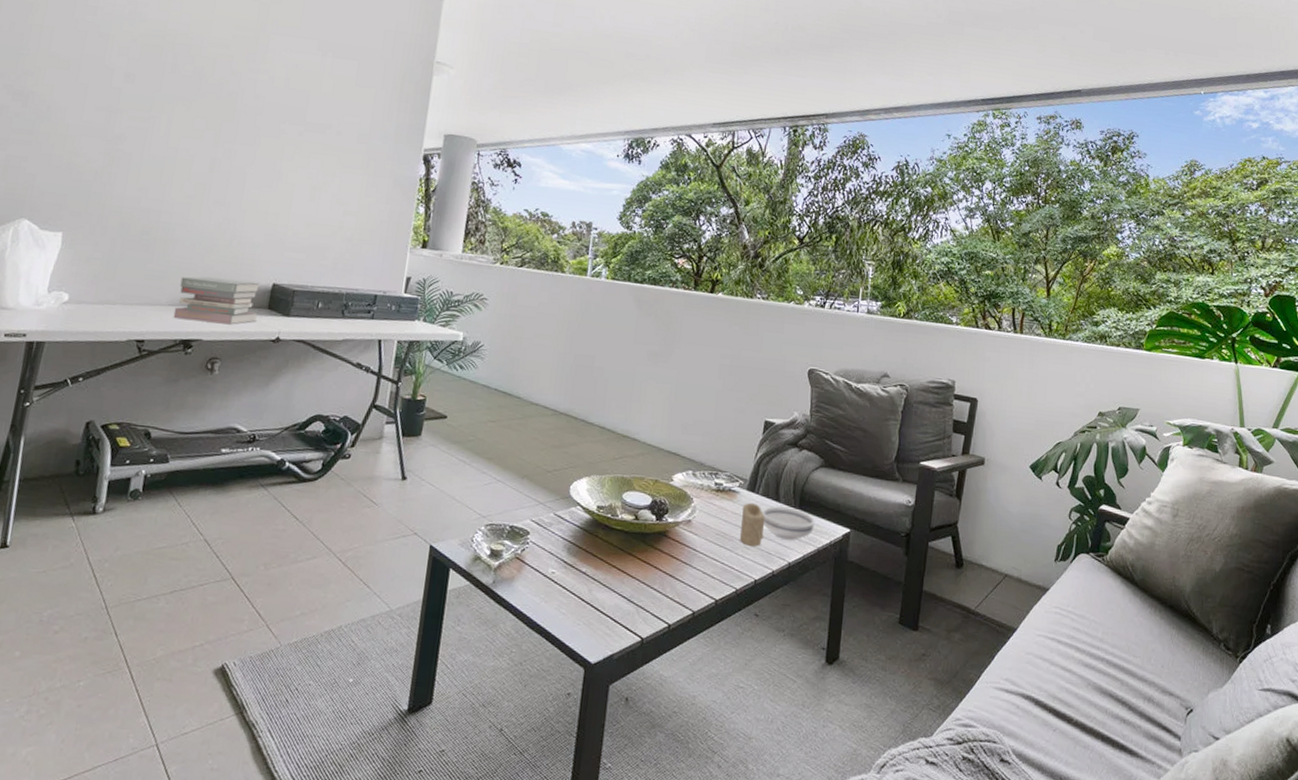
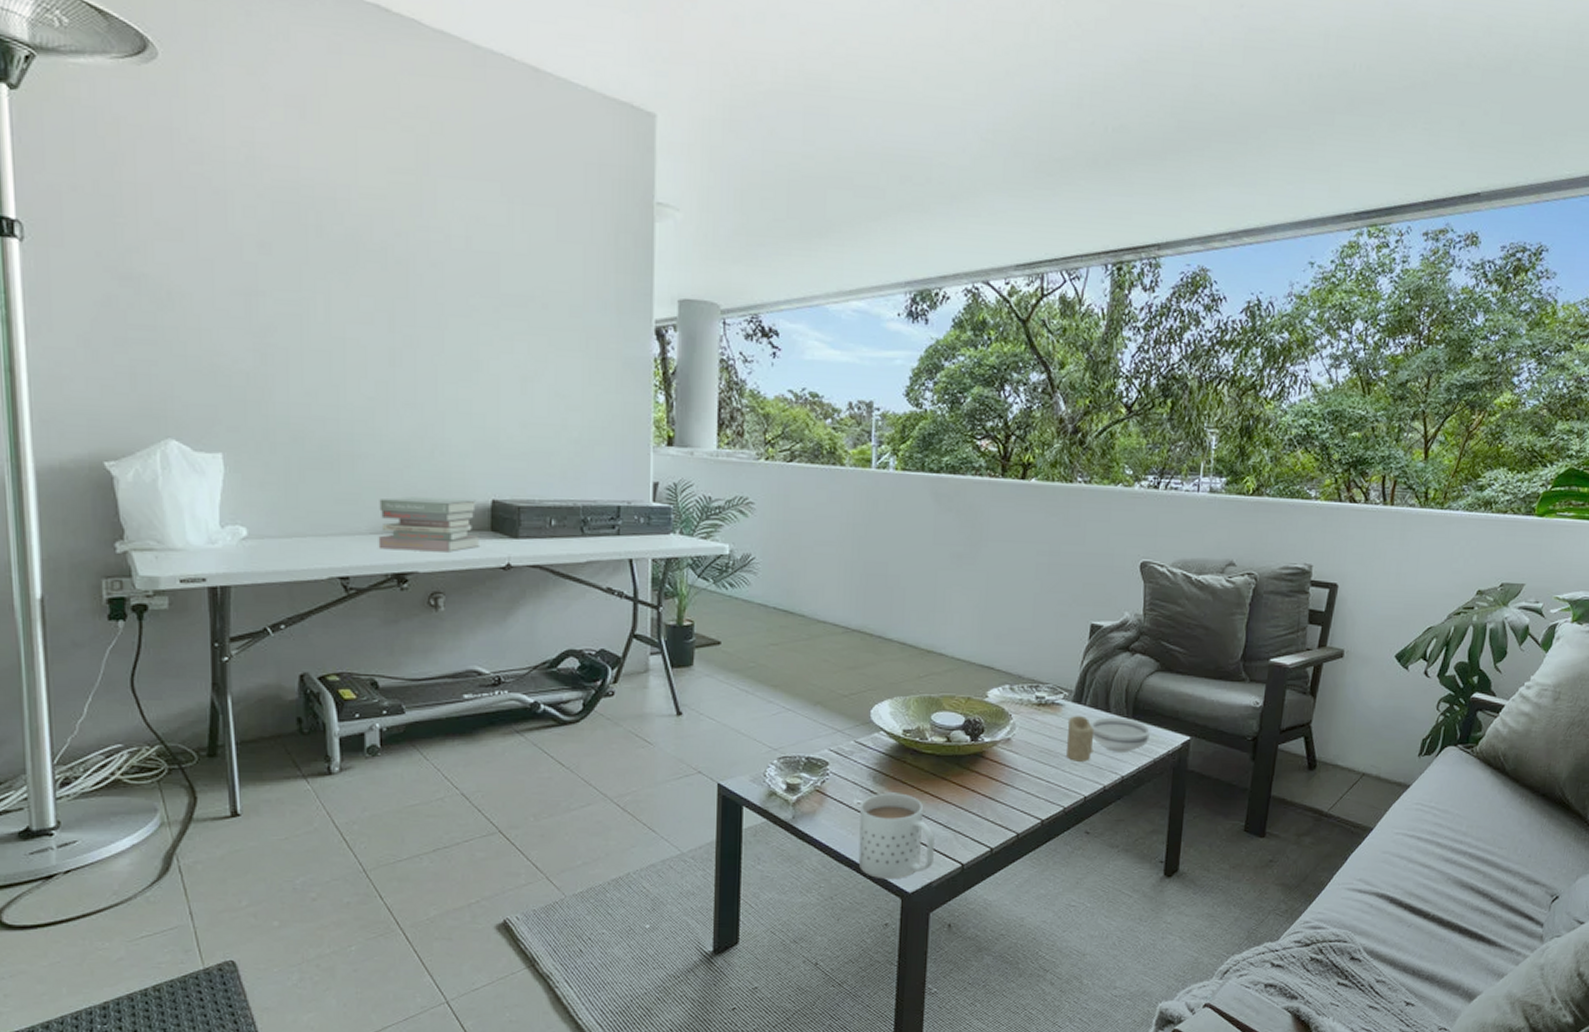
mug: none [548,564,619,649] -> present [858,792,935,880]

